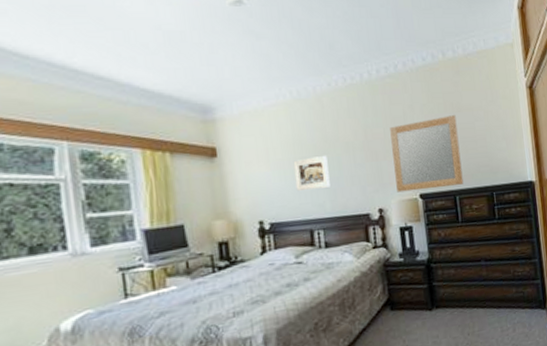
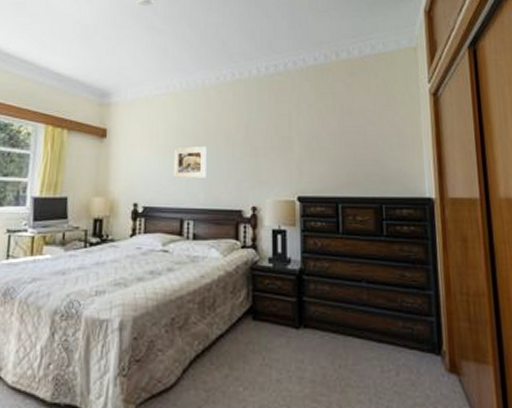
home mirror: present [390,115,464,193] -> none [273,117,348,193]

